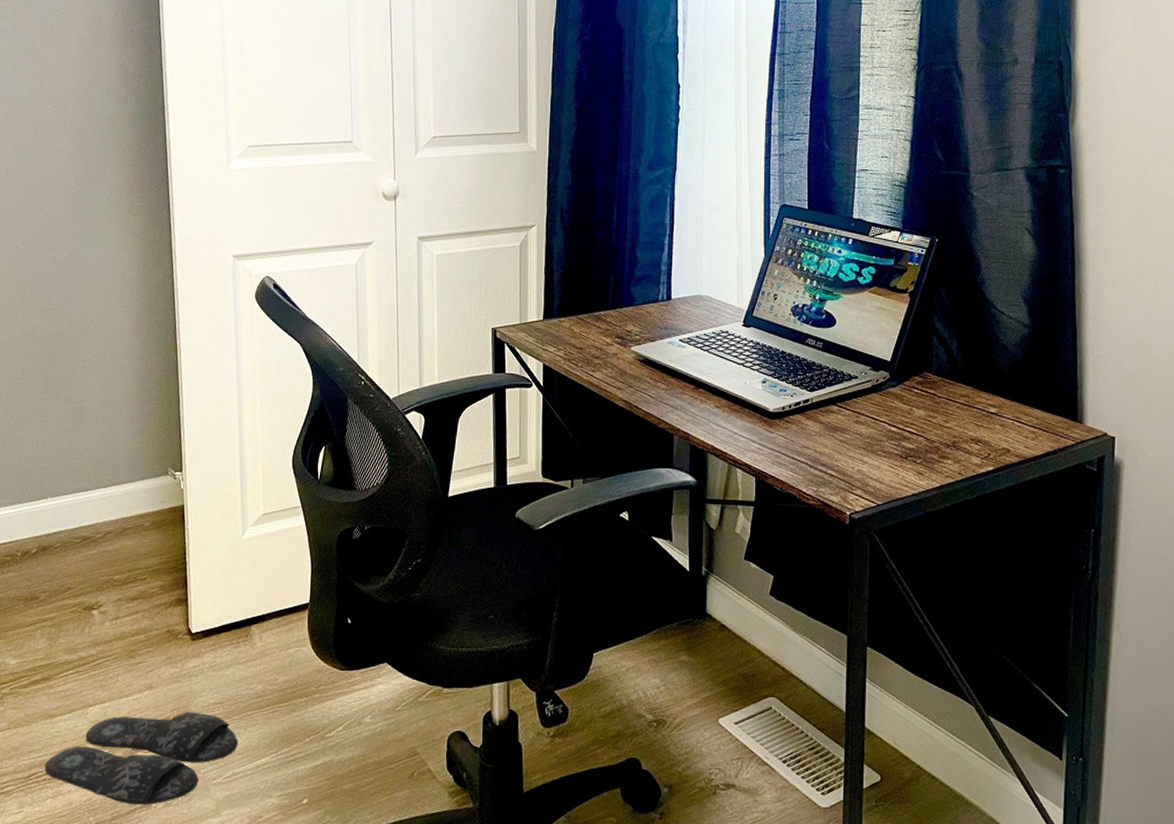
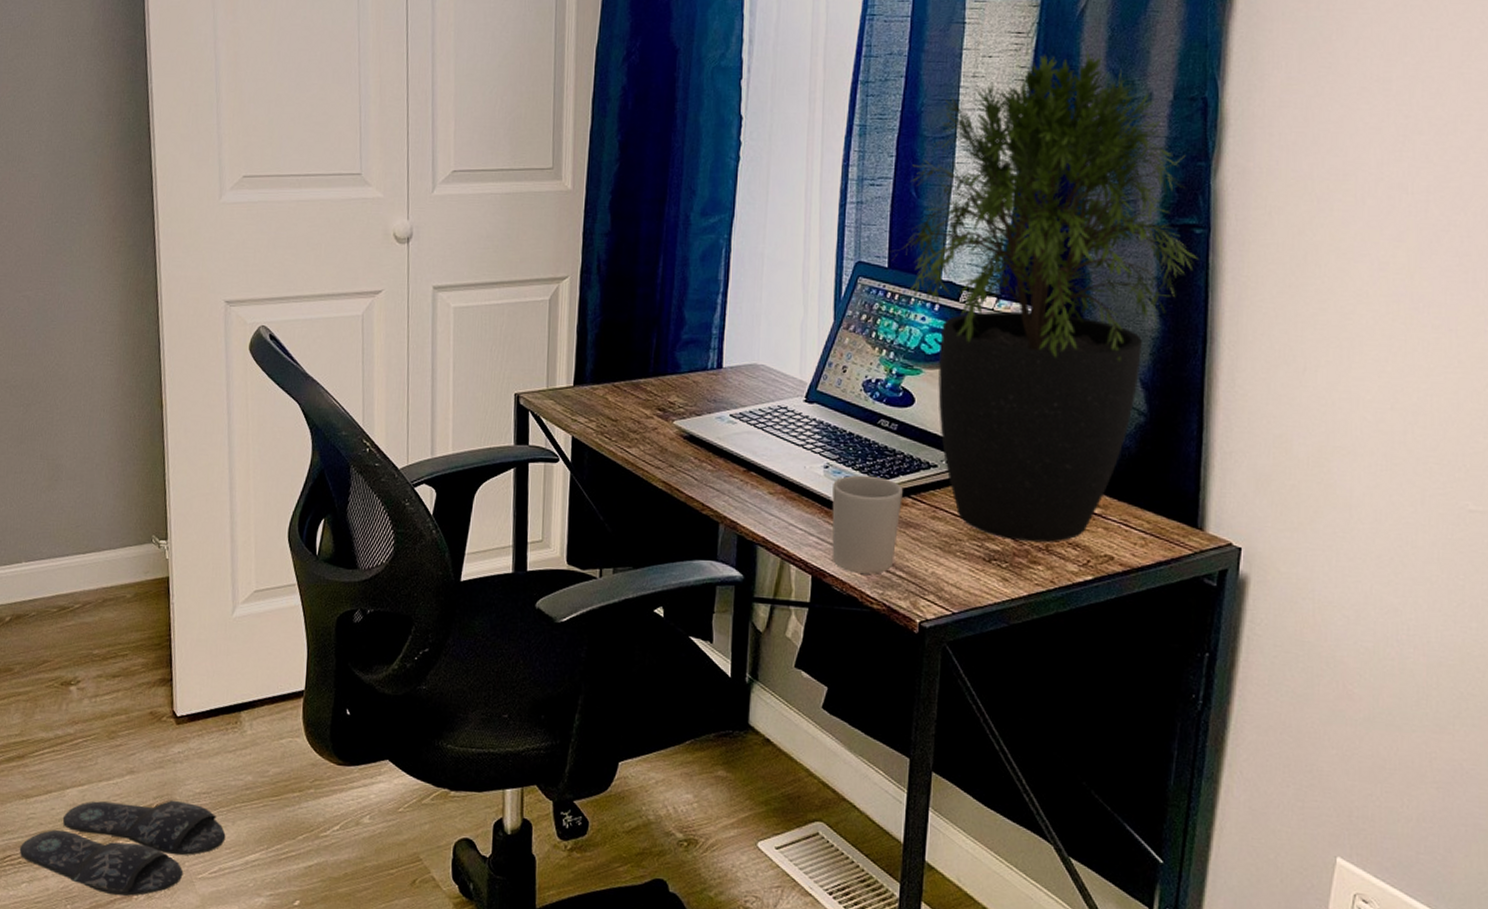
mug: none [770,388,830,474] -> present [832,475,903,574]
potted plant: none [811,24,1064,439] -> present [892,50,1199,542]

